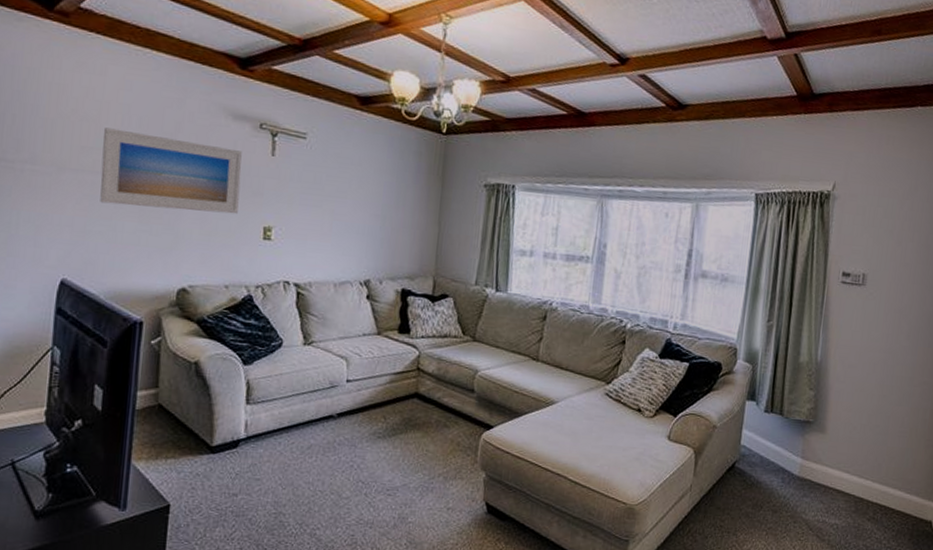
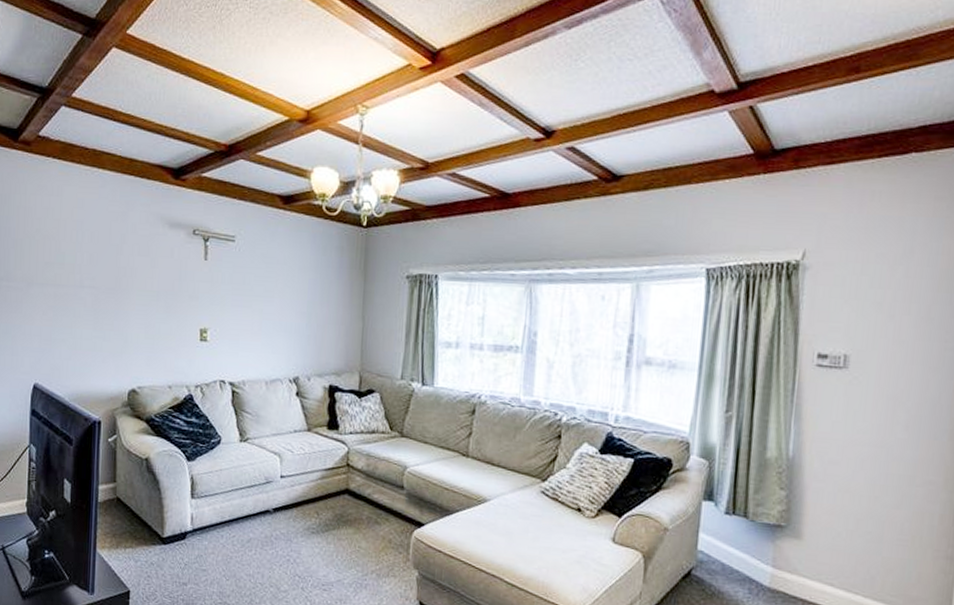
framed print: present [100,127,242,215] -> none [61,244,179,318]

